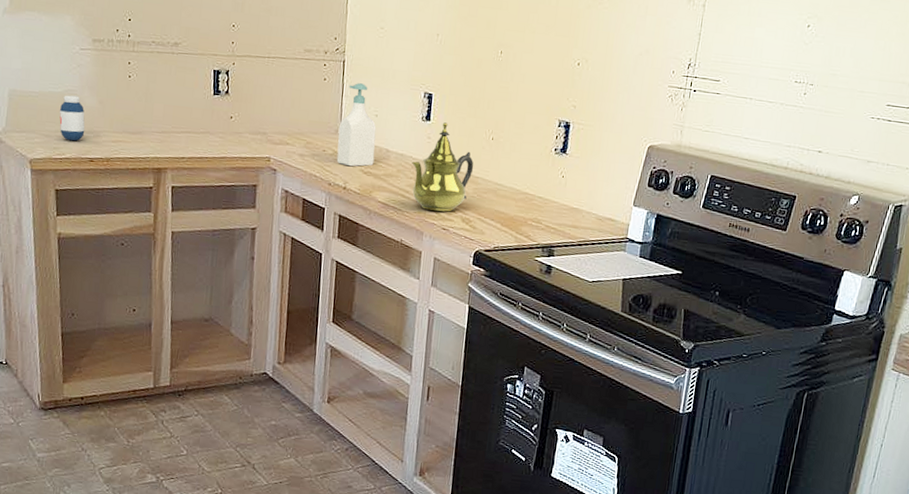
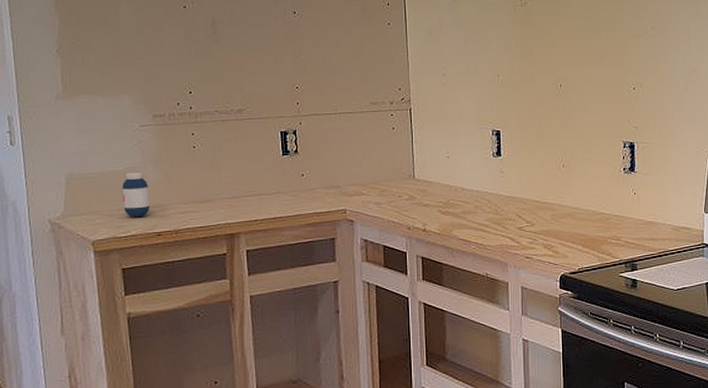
soap bottle: present [336,83,376,167] -> none [412,128,451,209]
teapot: present [412,122,474,212] -> none [488,156,549,241]

